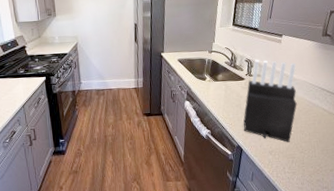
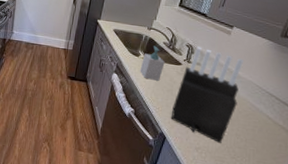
soap bottle: none [208,67,230,100] -> present [140,46,165,81]

